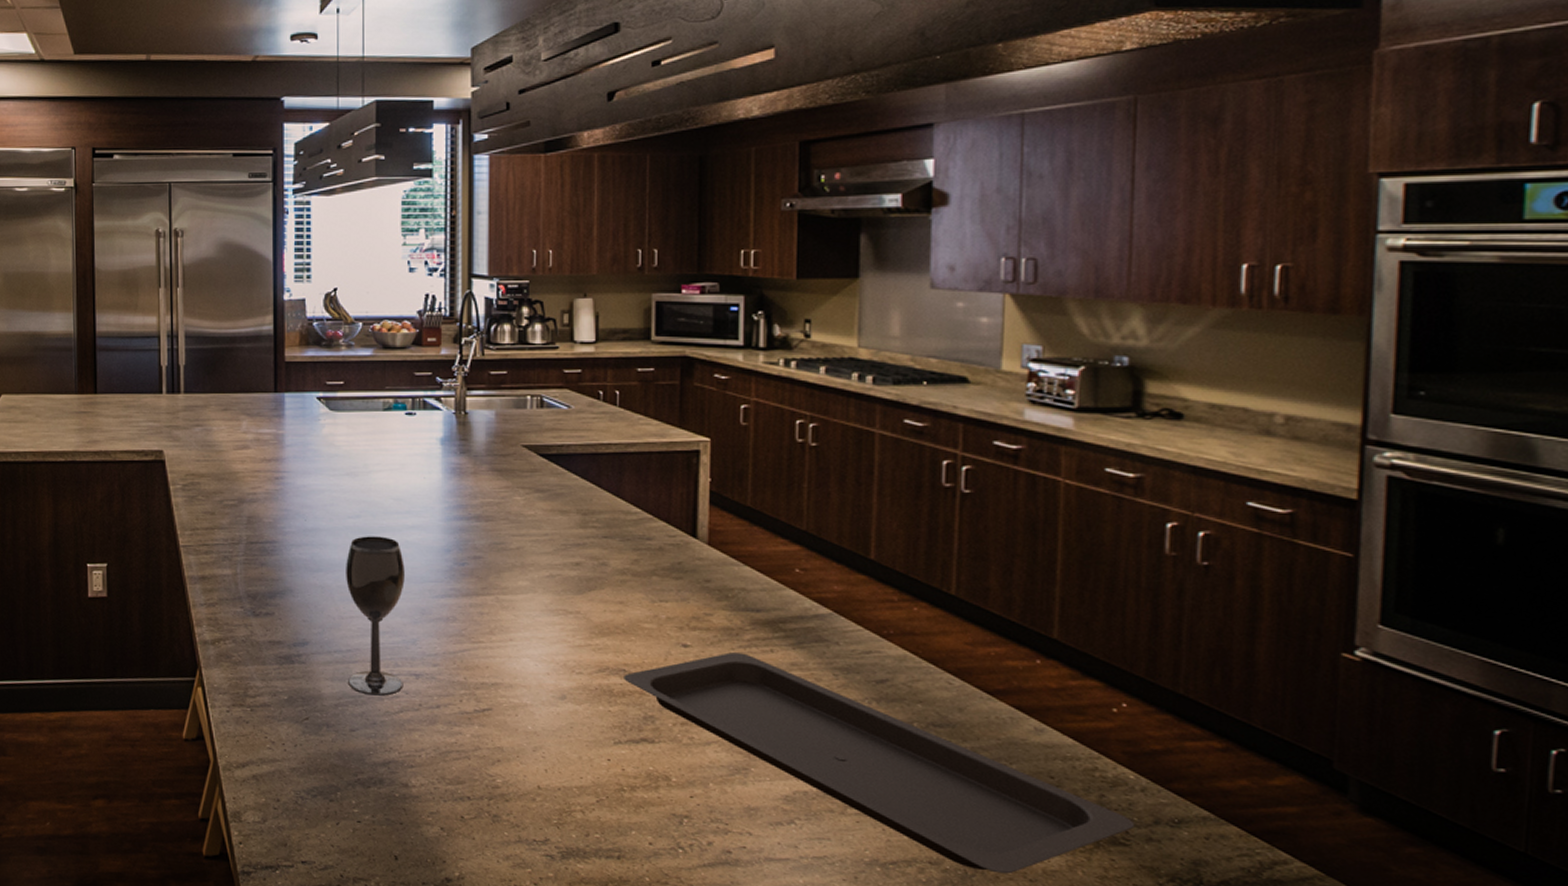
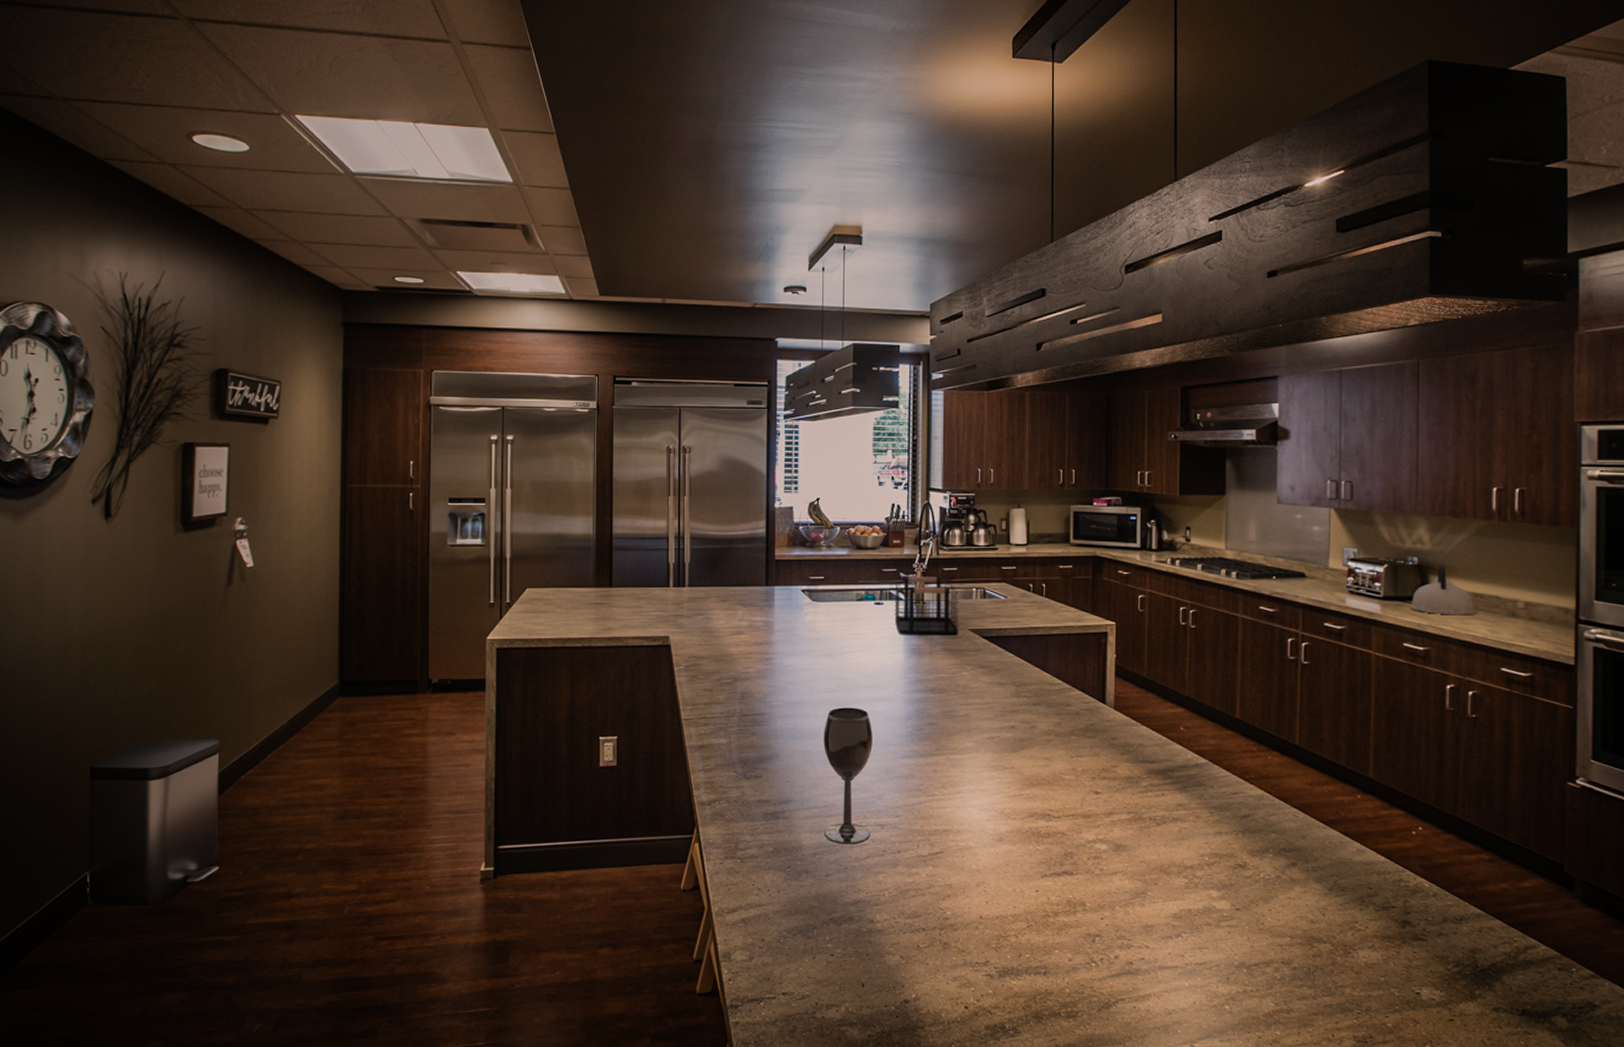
dish rack: none [429,380,510,454] -> present [894,575,959,637]
serving tray: present [624,652,1135,874] -> none [1049,797,1430,969]
kettle: none [1116,366,1213,433] -> present [1410,564,1477,616]

